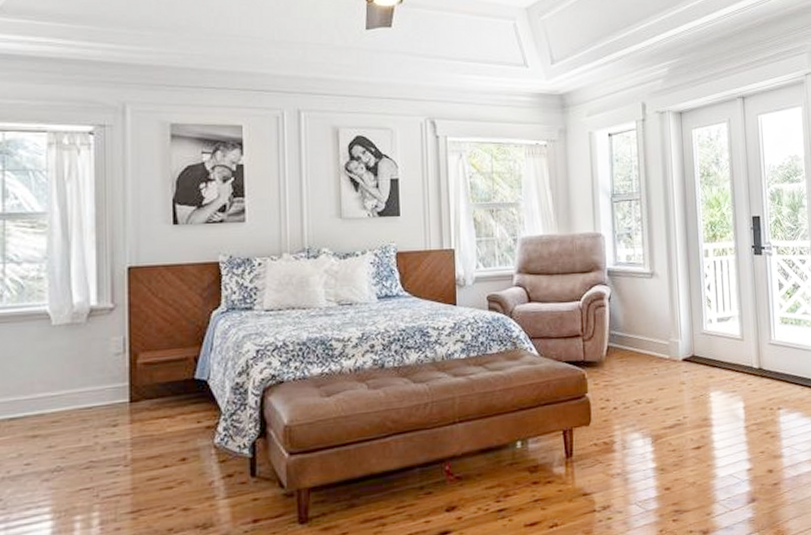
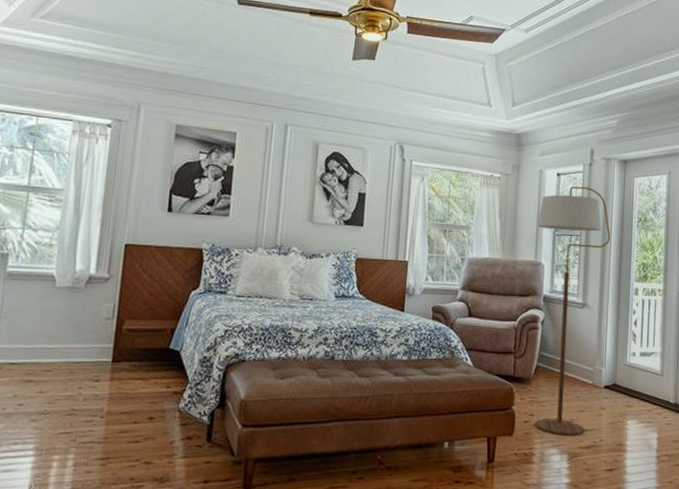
floor lamp: none [592,145,673,418] -> present [534,186,611,436]

